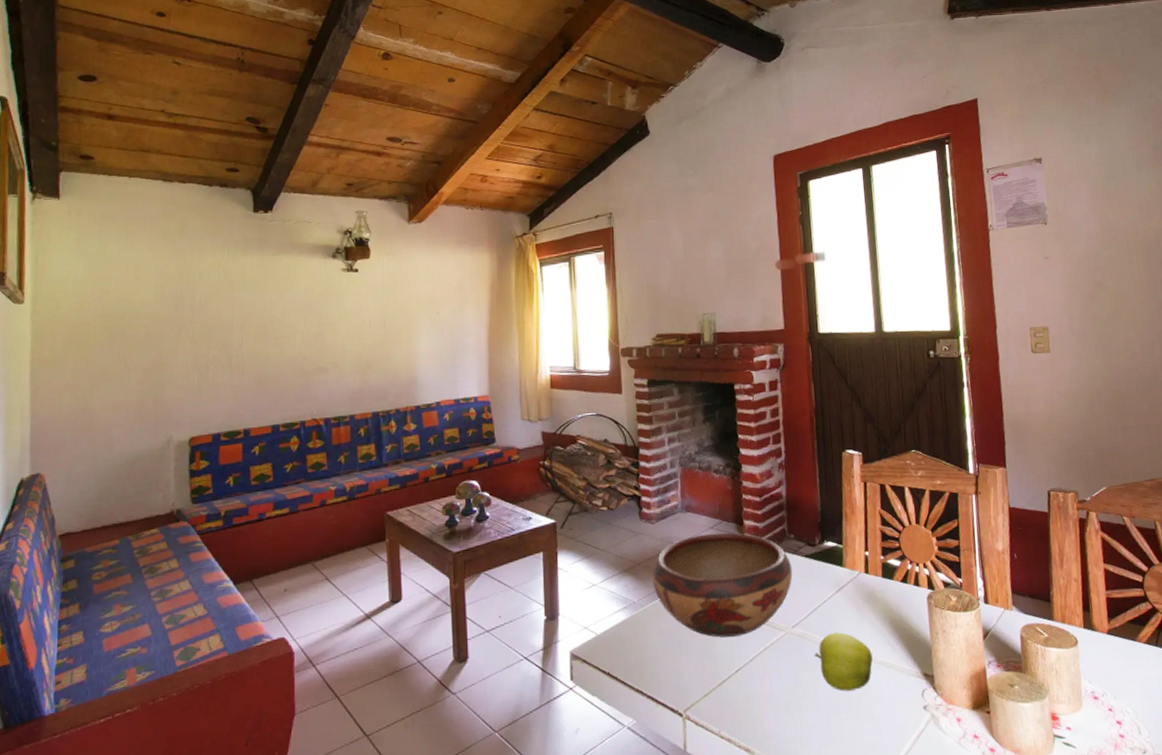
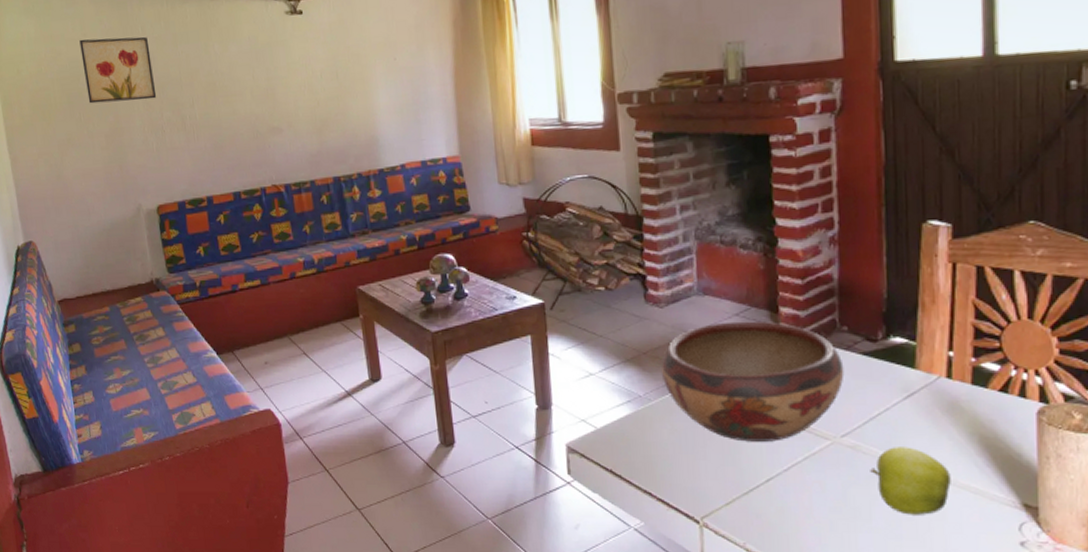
wall art: none [130,281,205,340] -> present [79,36,157,104]

